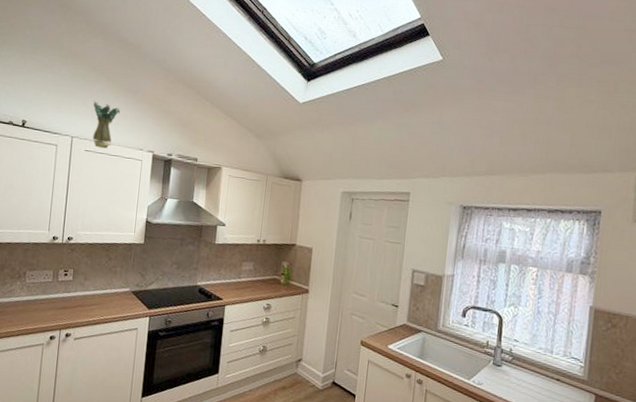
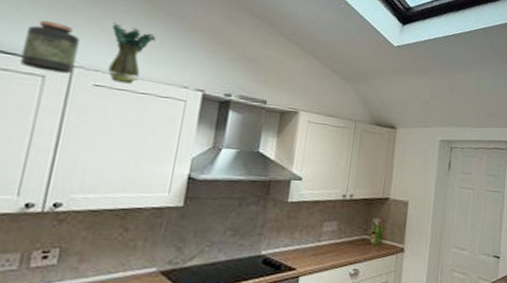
jar: none [43,103,75,143] -> present [19,20,80,74]

